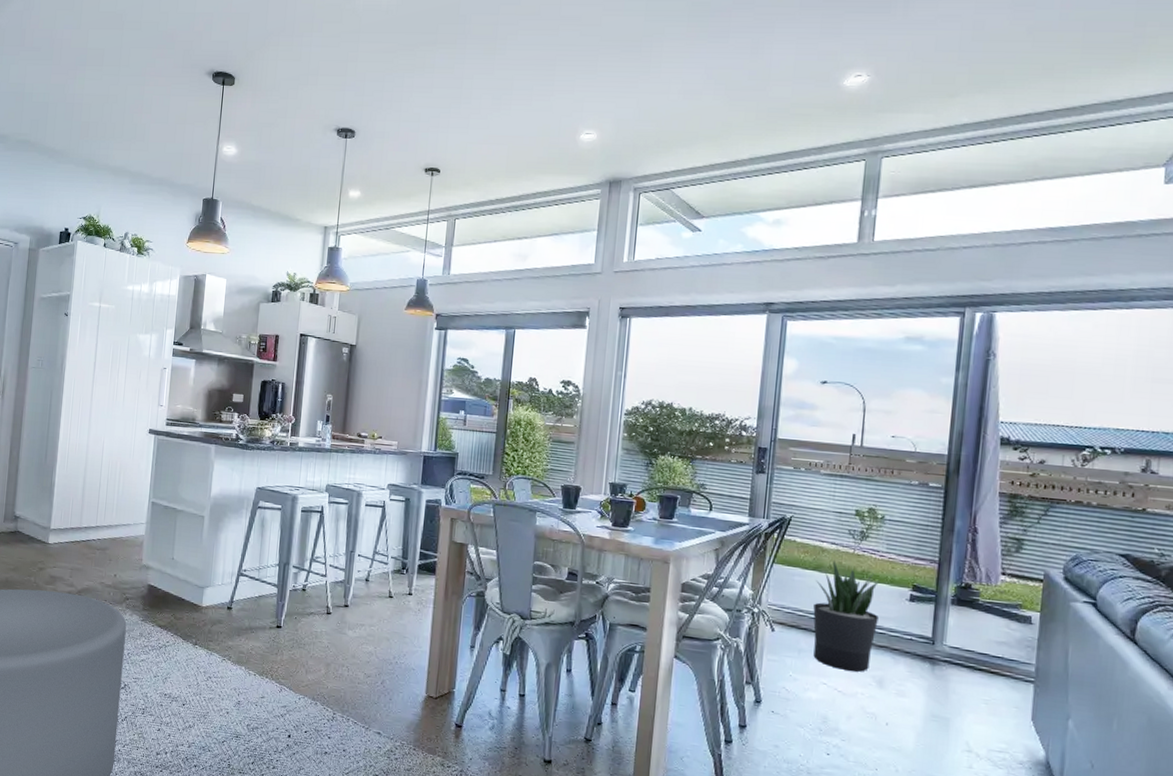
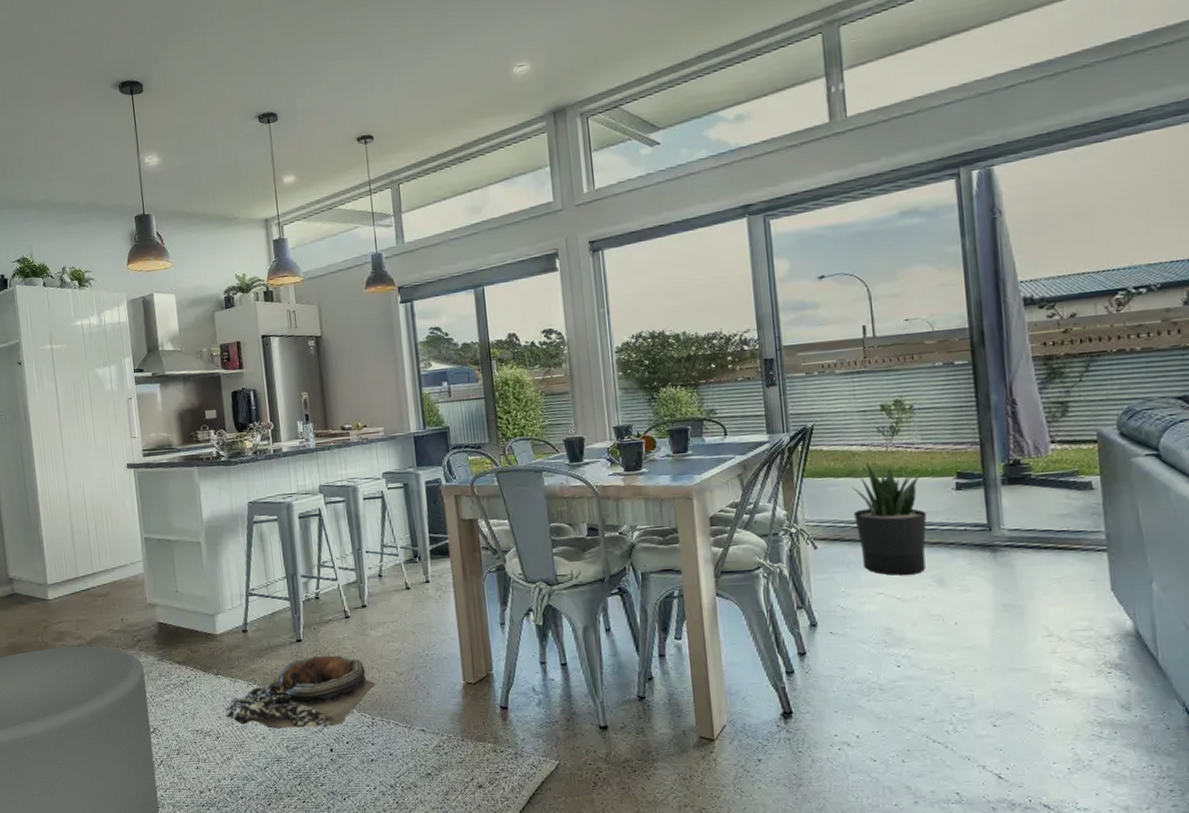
dog bed: none [195,644,343,714] -> present [225,655,376,728]

